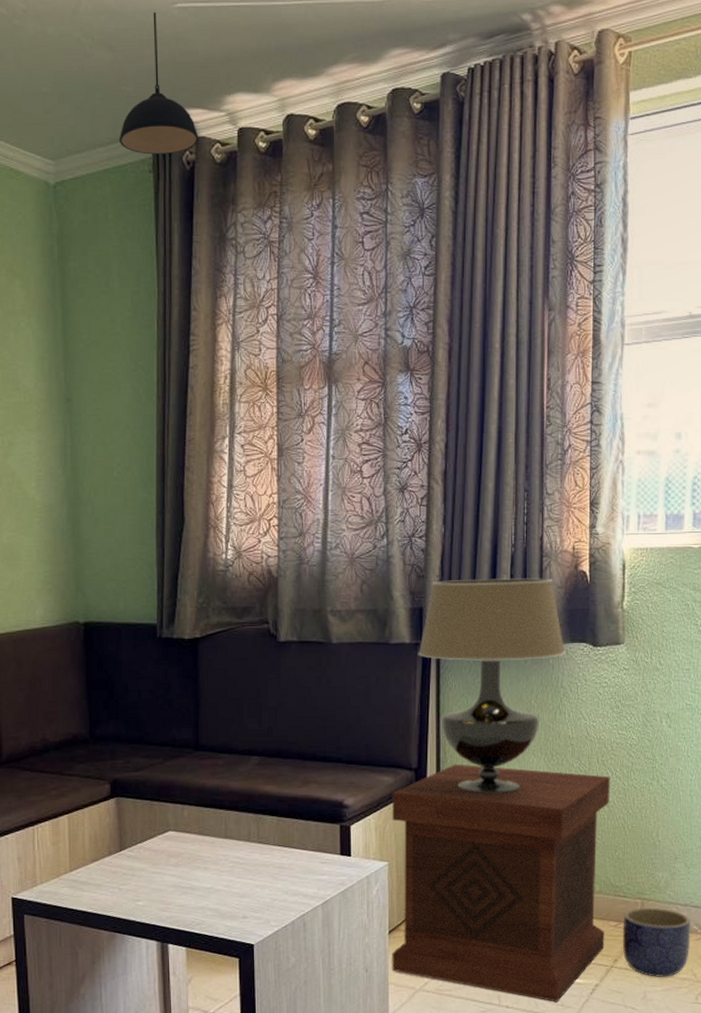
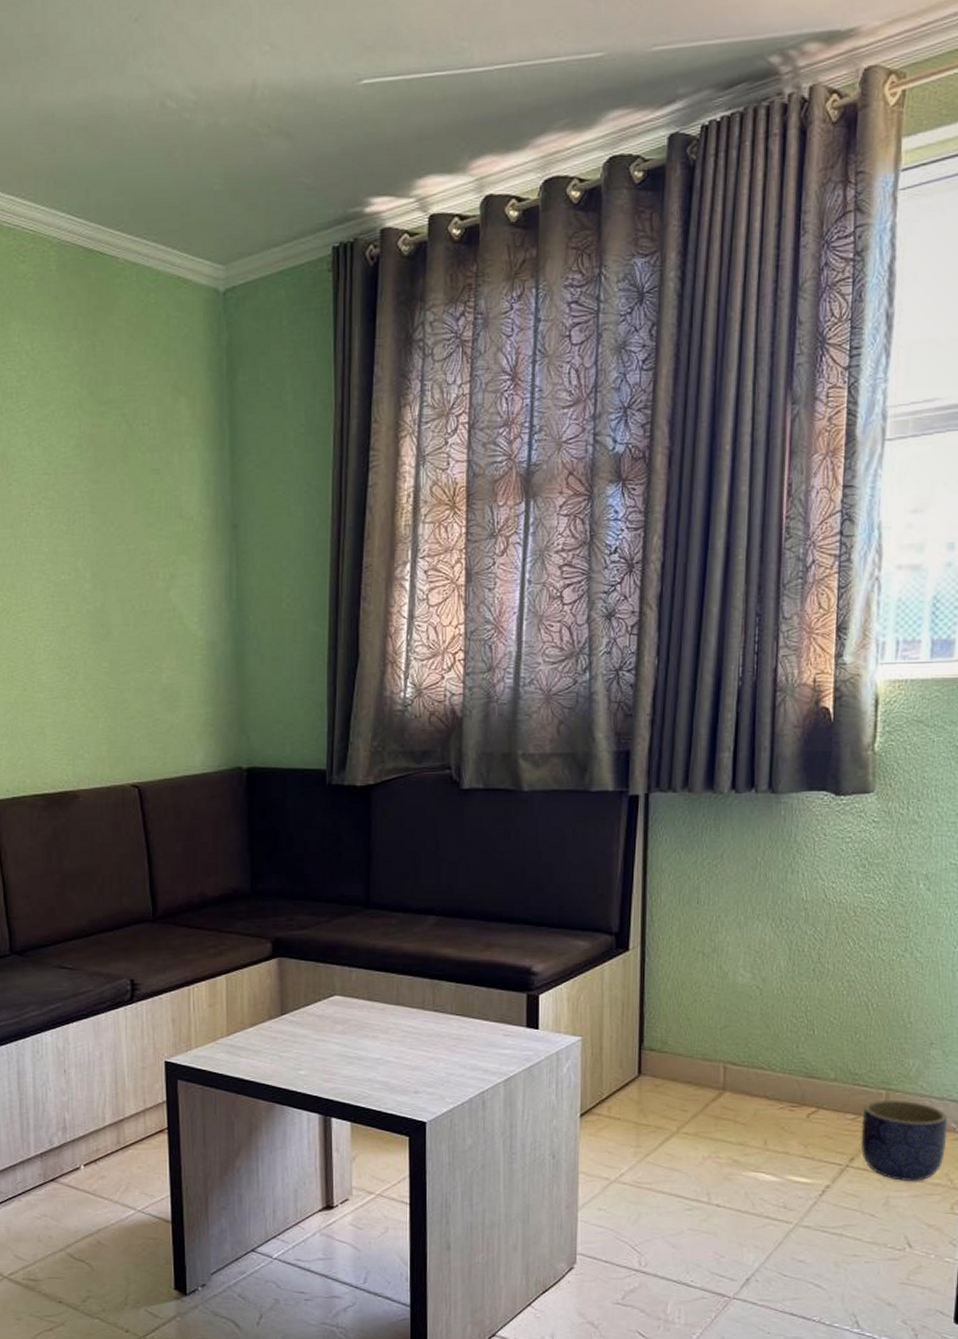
pendant light: present [120,11,199,155] -> none [296,91,384,252]
side table: present [392,764,610,1002] -> none [583,928,852,1204]
table lamp: present [418,578,566,793] -> none [623,716,801,963]

